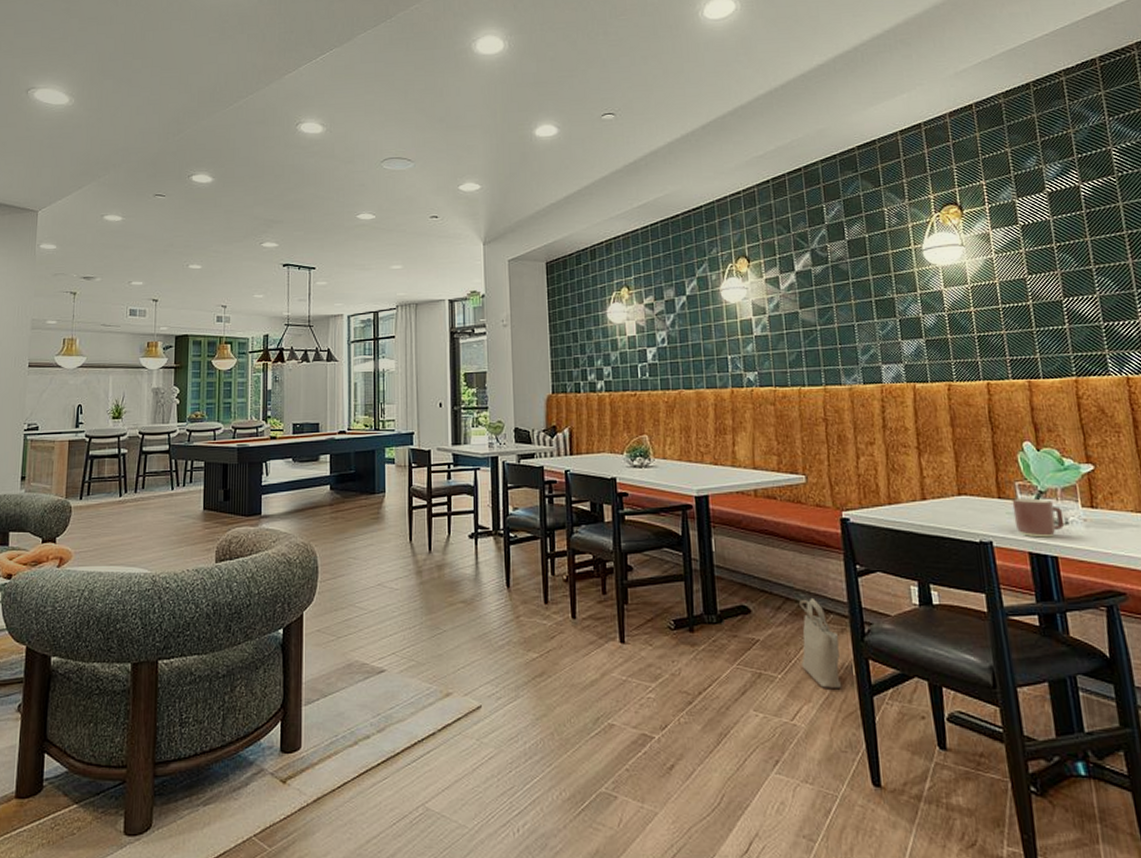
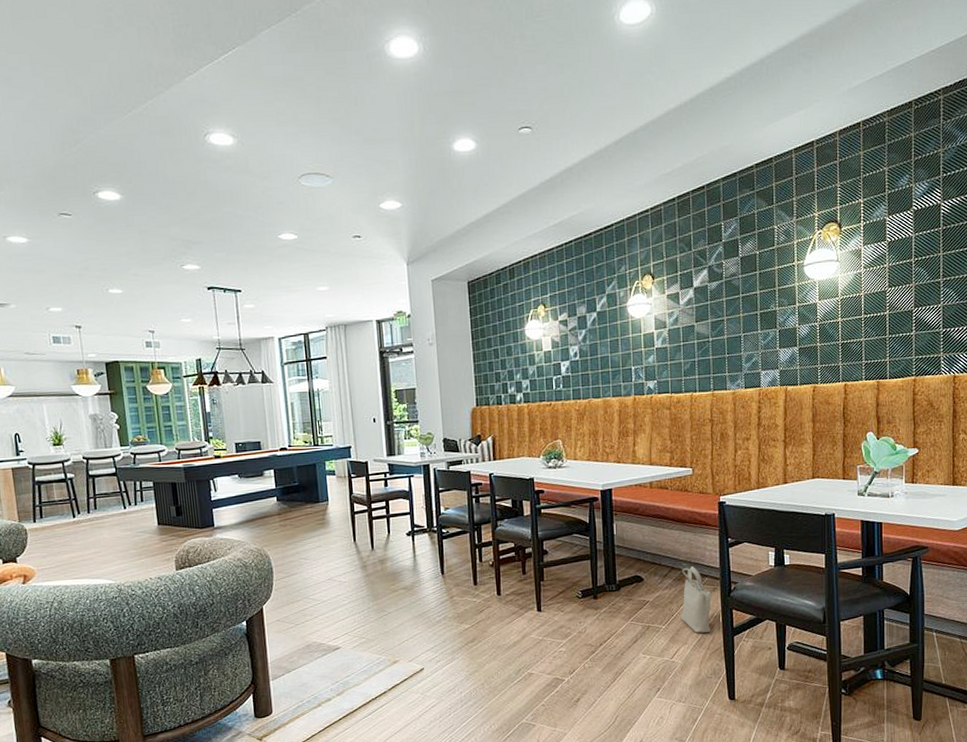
mug: present [1012,498,1065,538] -> none [853,477,891,509]

